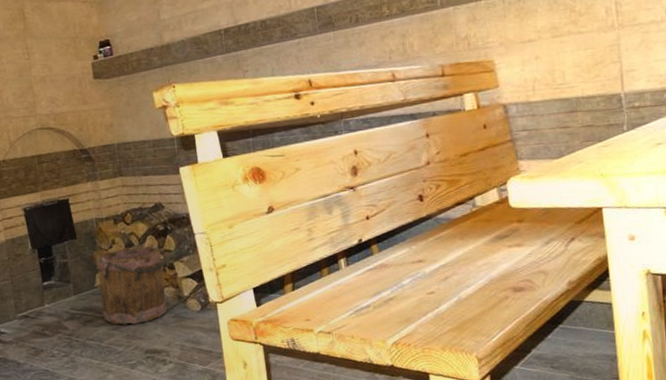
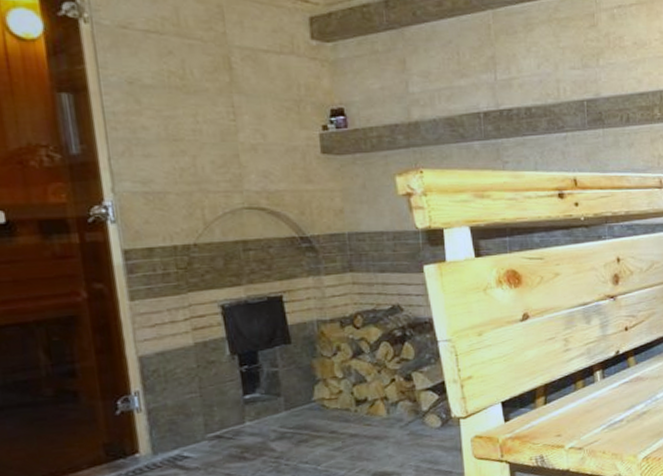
bucket: present [96,242,168,325] -> none [315,349,404,445]

